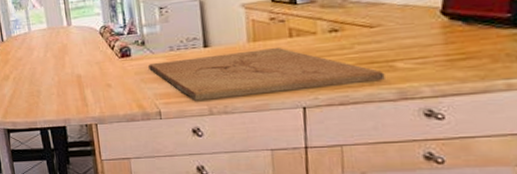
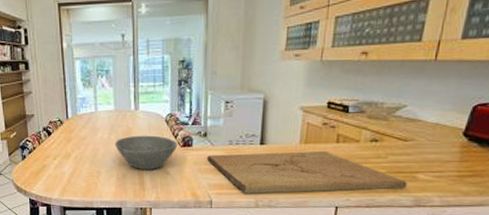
bowl: none [51,49,116,85] -> present [114,135,178,171]

